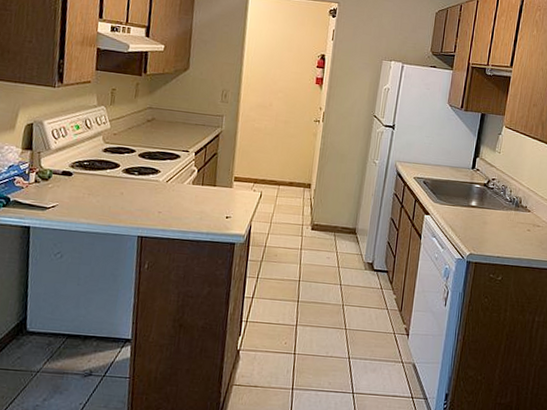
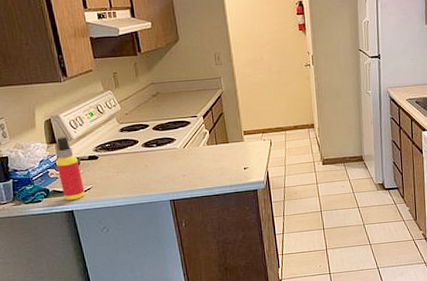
spray bottle: none [24,144,51,216] -> present [56,136,85,201]

